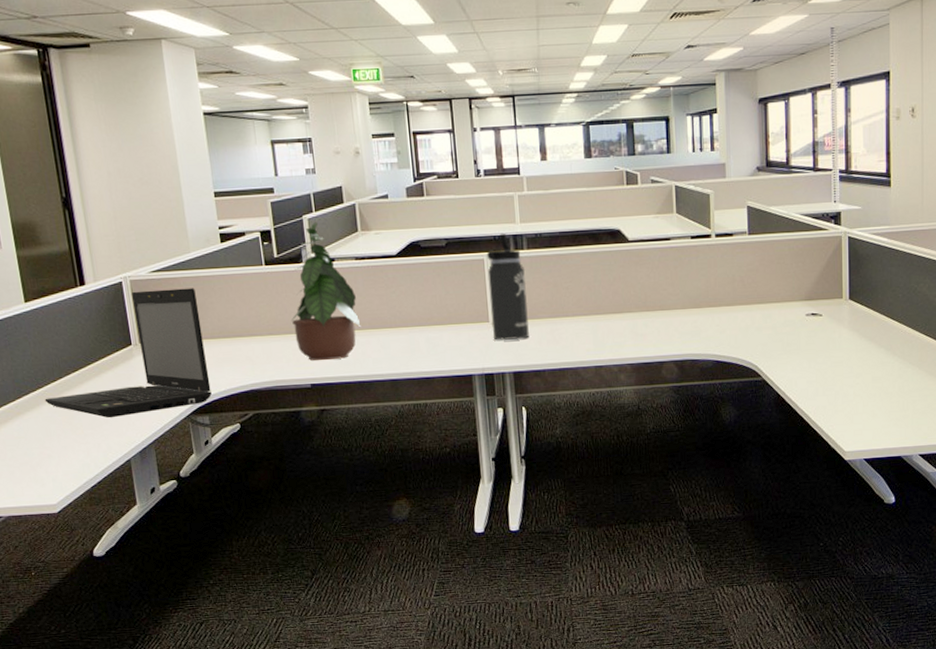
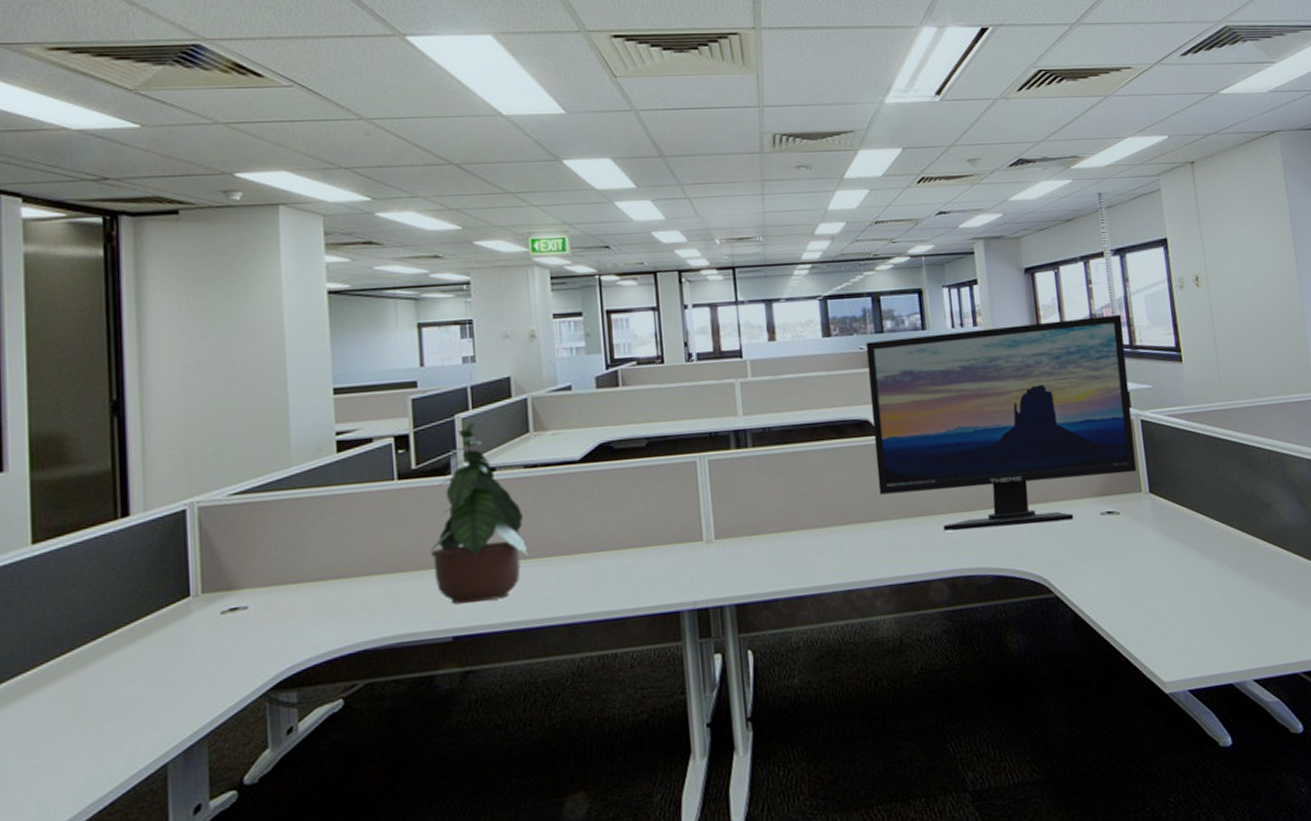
laptop: present [44,288,212,418] -> none [41,513,304,704]
thermos bottle: present [487,233,529,340] -> none [700,428,756,564]
computer monitor: none [619,142,841,323] -> present [865,314,1137,531]

